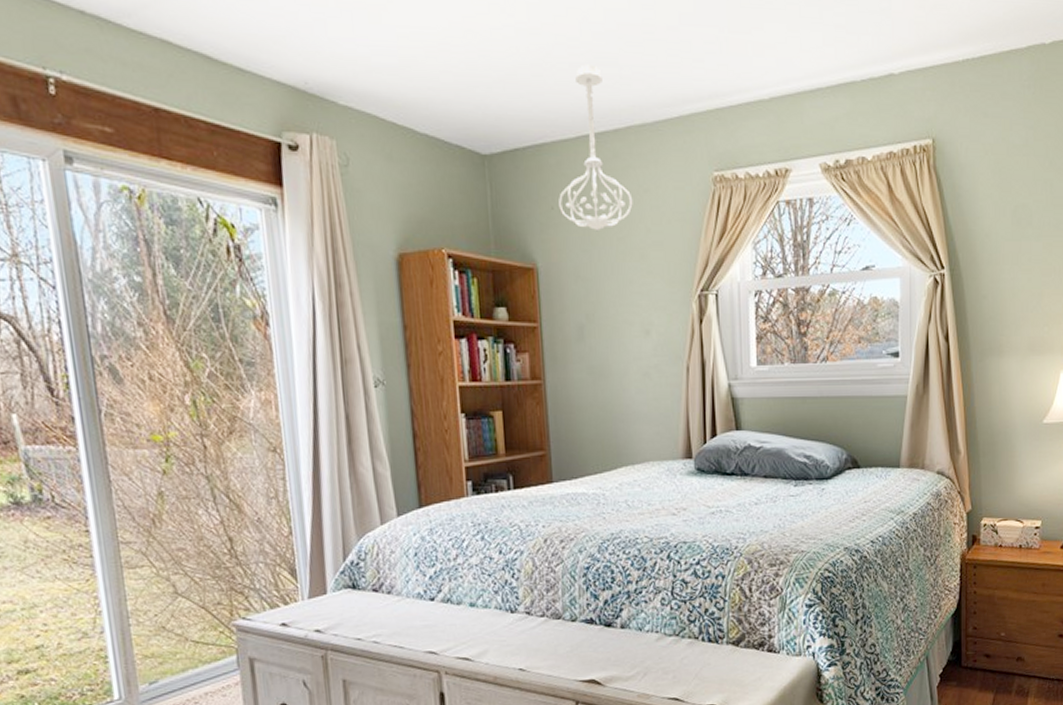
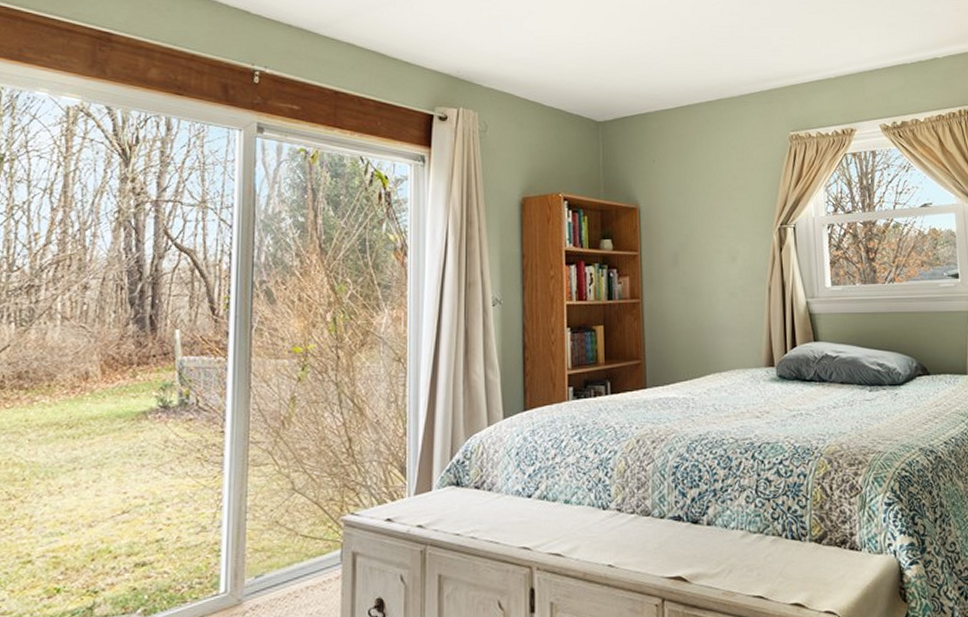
ceiling light fixture: present [559,64,633,232] -> none [659,55,722,179]

